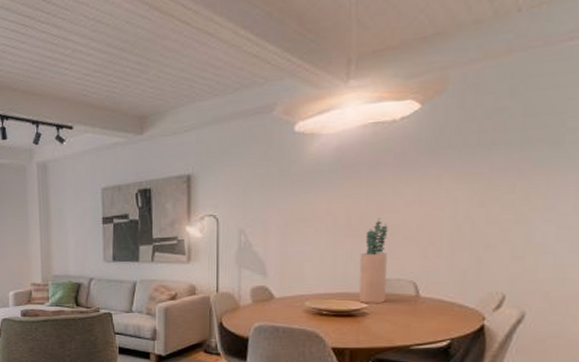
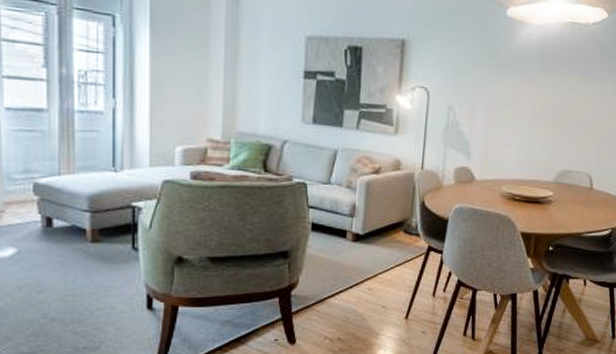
vase: present [358,218,388,304] -> none [546,112,575,193]

